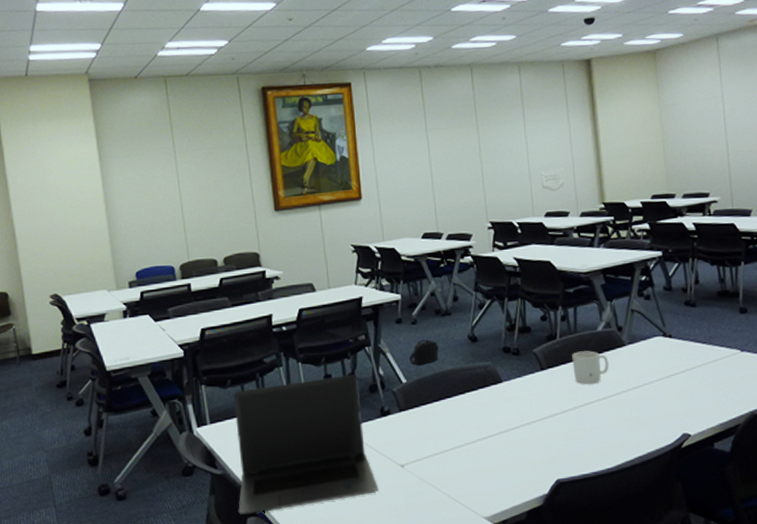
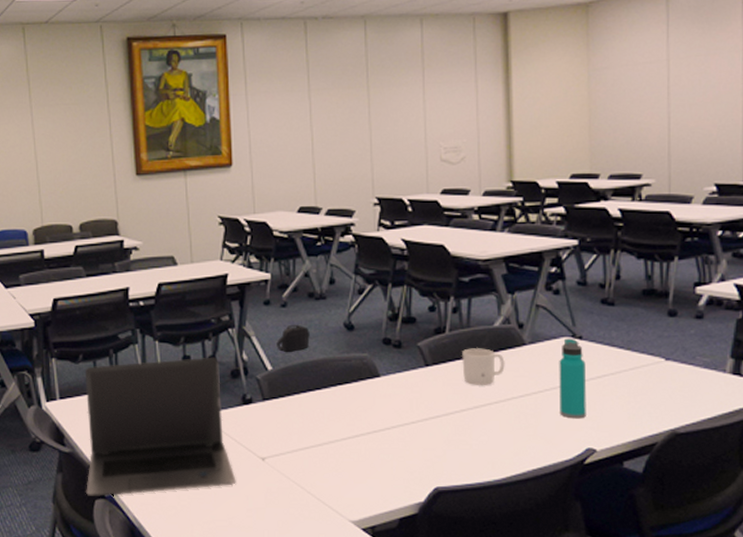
water bottle: none [654,337,680,408] -> present [559,338,587,419]

